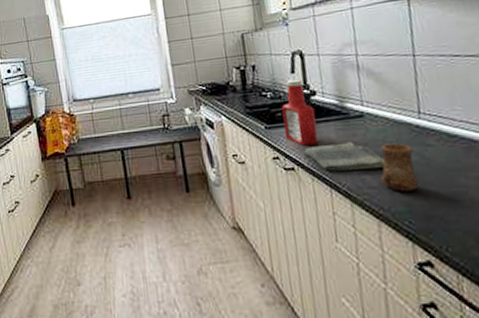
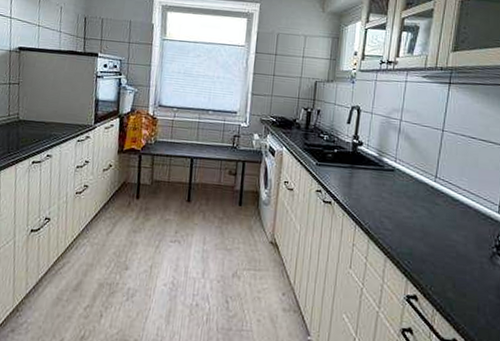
ketchup bottle: present [281,79,319,146] -> none [330,128,359,186]
dish towel: present [304,142,386,172] -> none [342,187,402,216]
cup: present [381,143,419,192] -> none [395,196,425,238]

